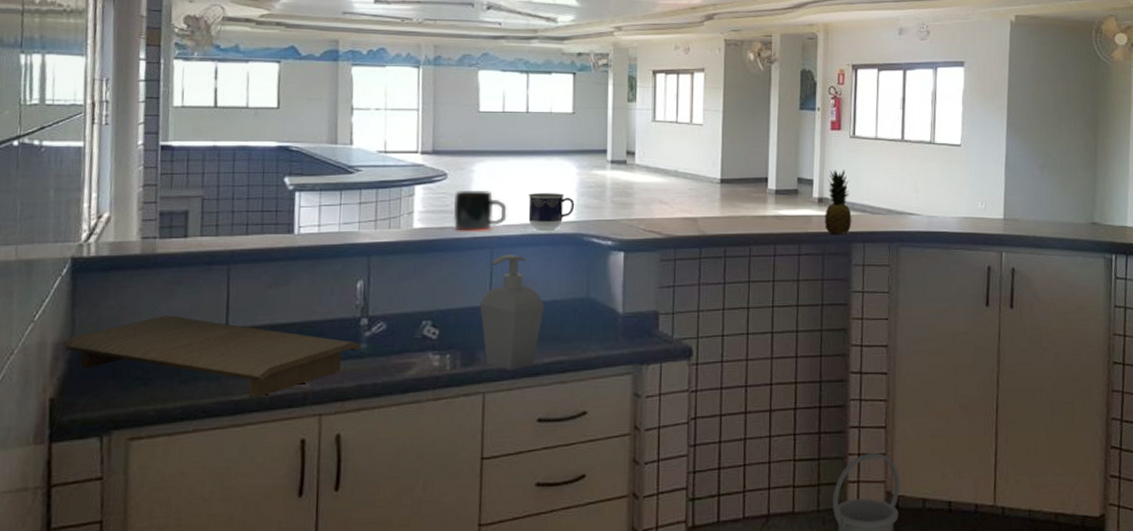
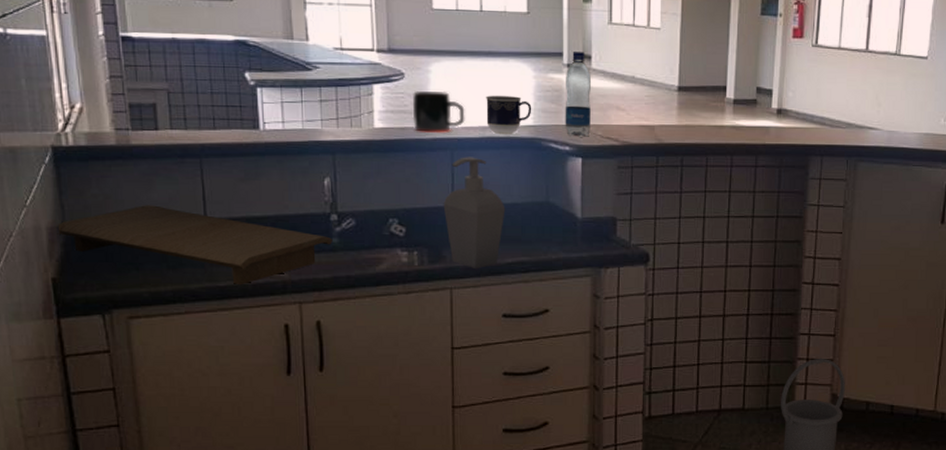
bottle: none [607,149,635,232] -> present [565,52,592,138]
fruit: present [824,170,852,235] -> none [782,80,811,148]

